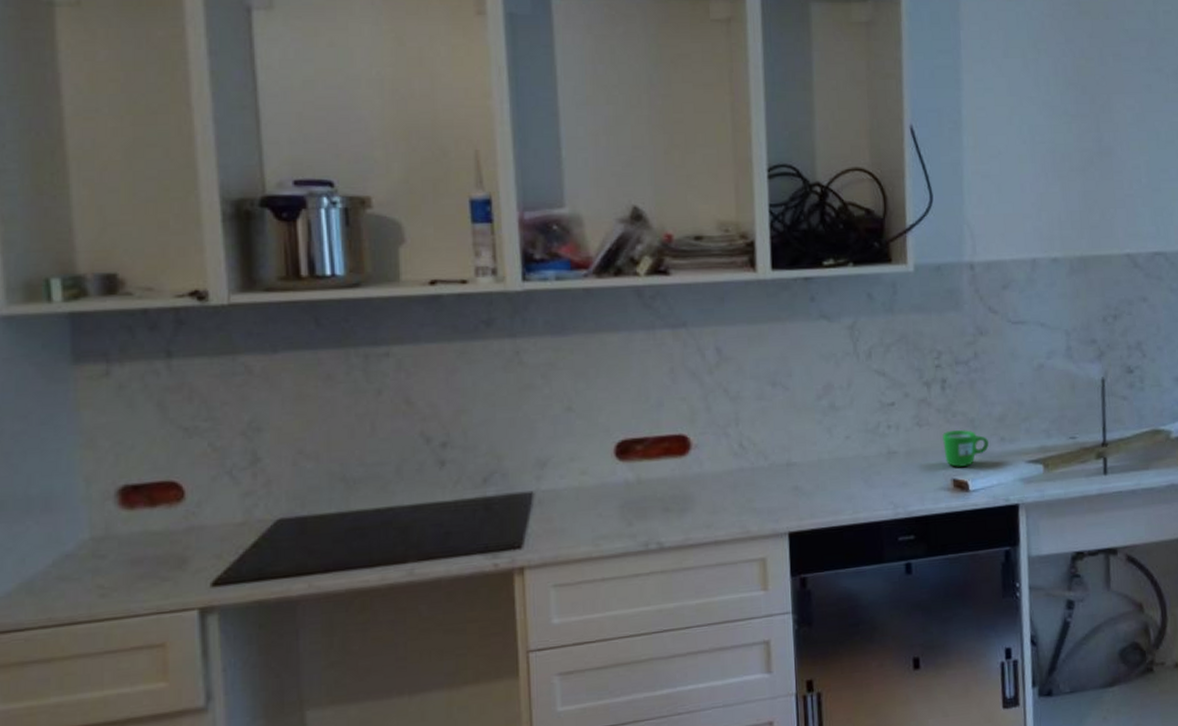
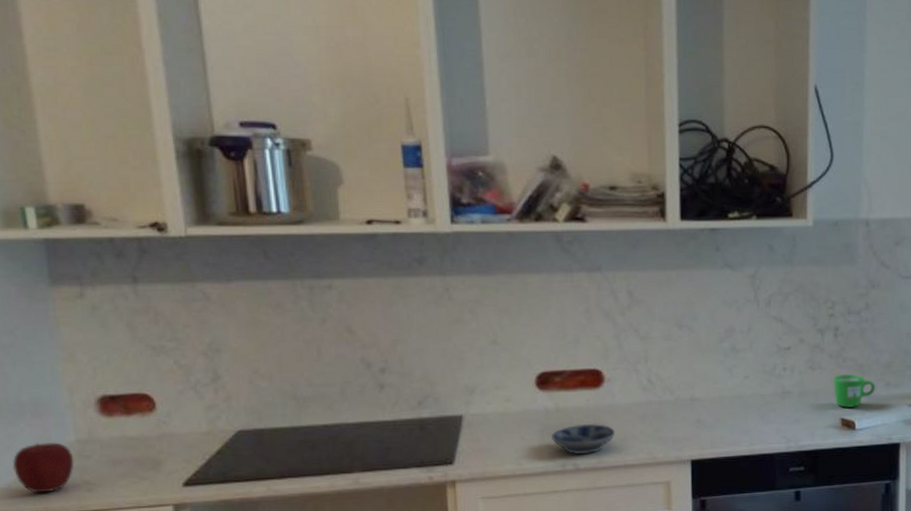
apple: none [14,541,87,602] -> present [12,442,75,494]
bowl: none [631,495,705,533] -> present [550,423,616,455]

